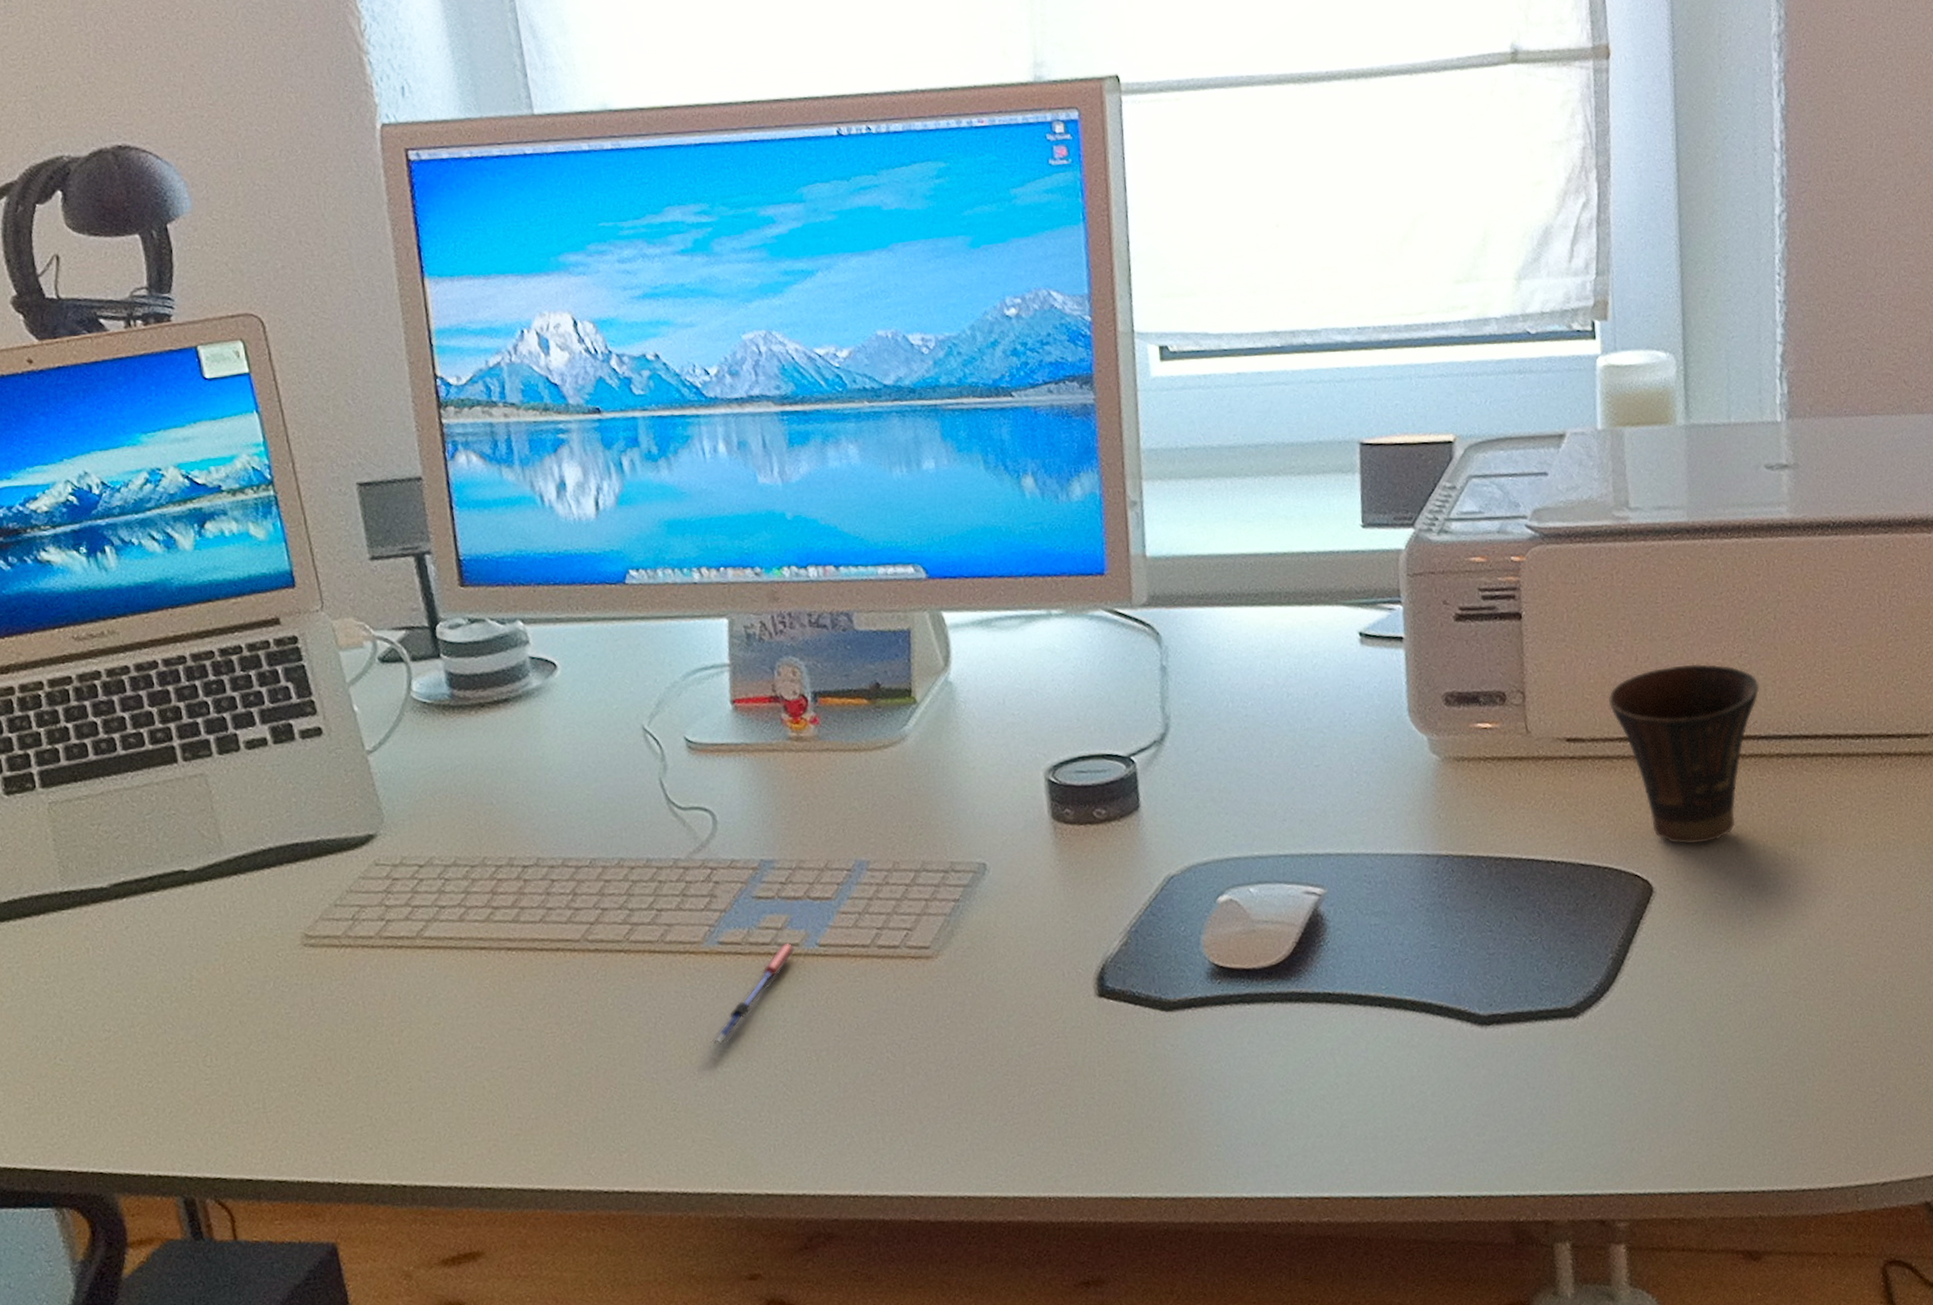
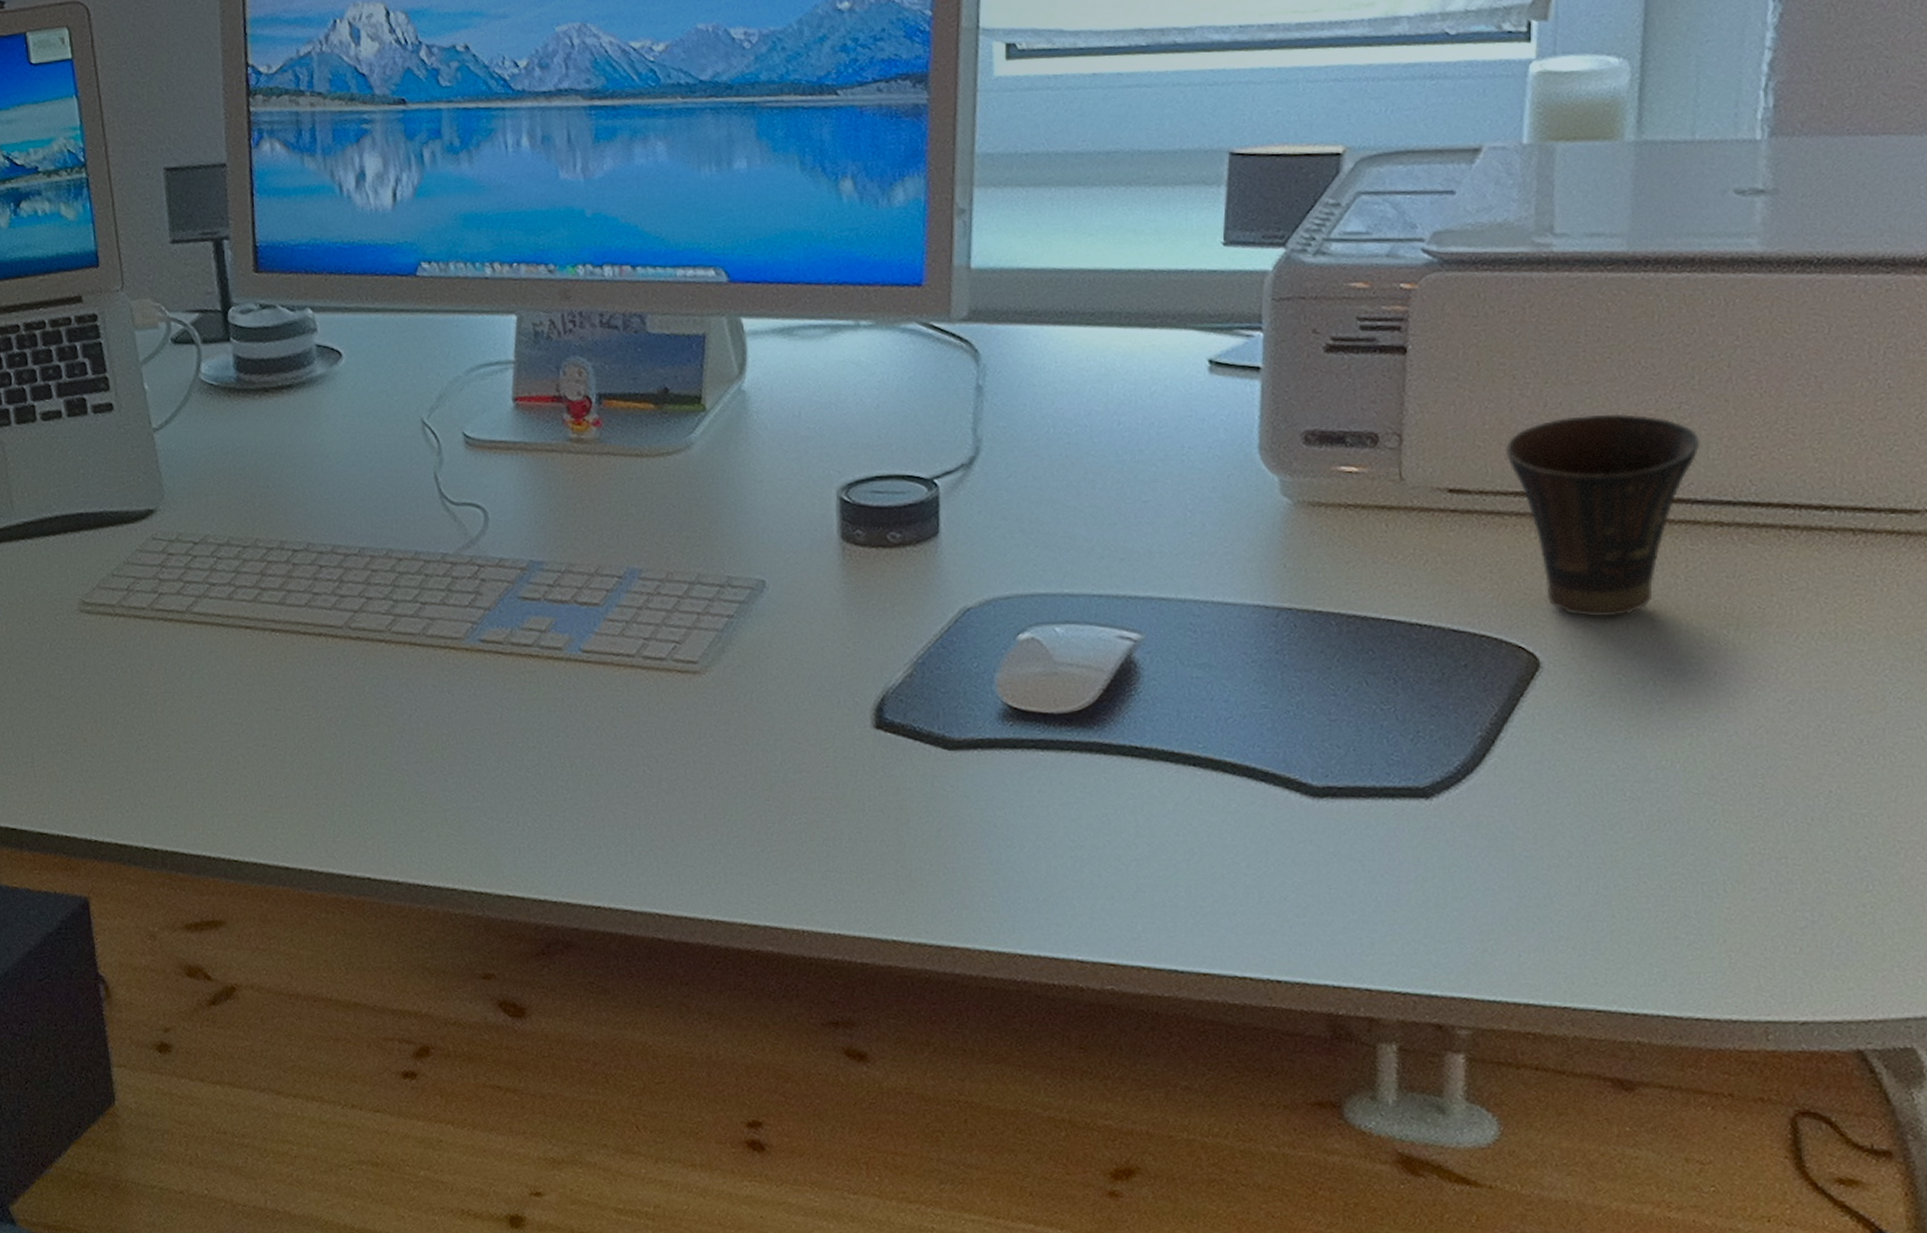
pen: present [709,942,795,1044] -> none [462,646,557,742]

